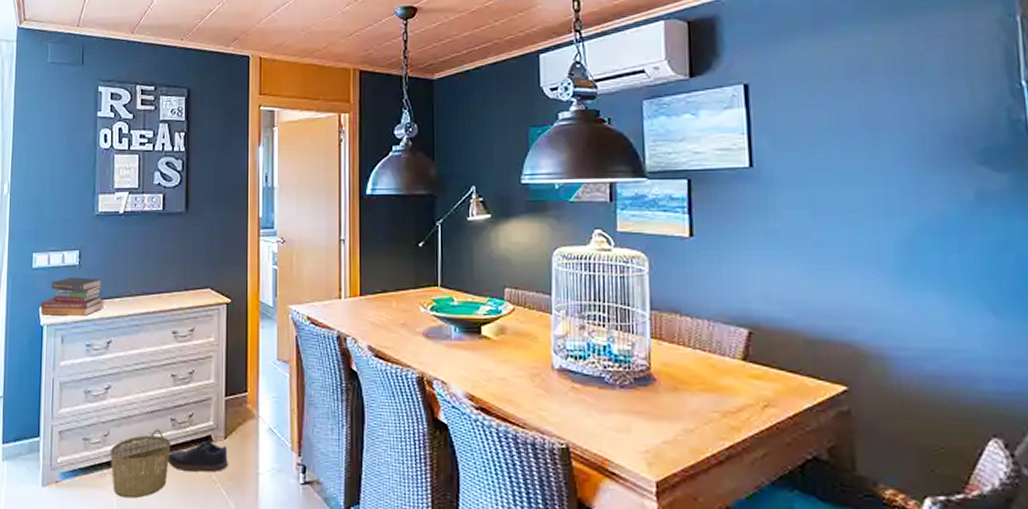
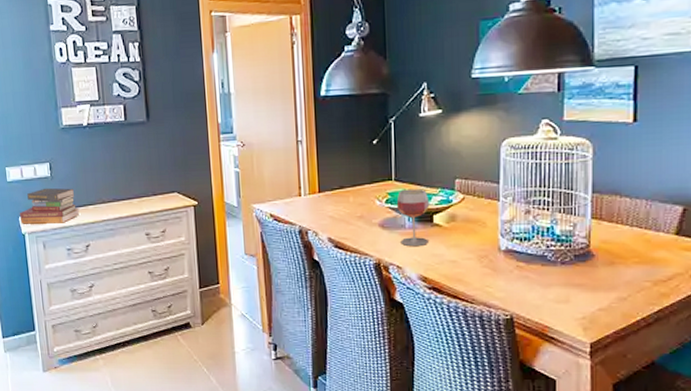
basket: present [110,429,171,499] -> none [99,319,155,378]
shoe: present [167,440,228,472] -> none [152,327,207,354]
wineglass: none [442,296,477,361] -> present [396,188,429,247]

